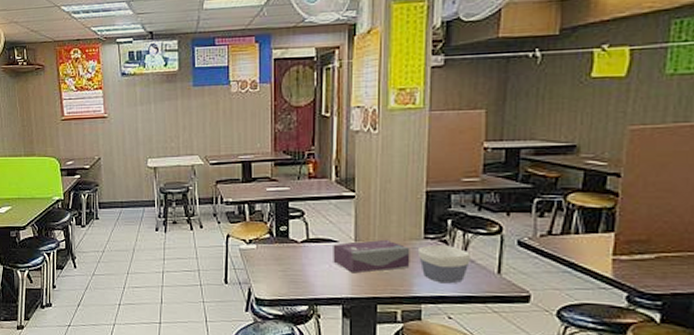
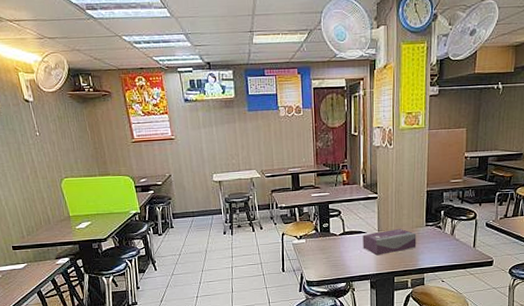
bowl: present [417,245,472,284] -> none [421,230,457,257]

